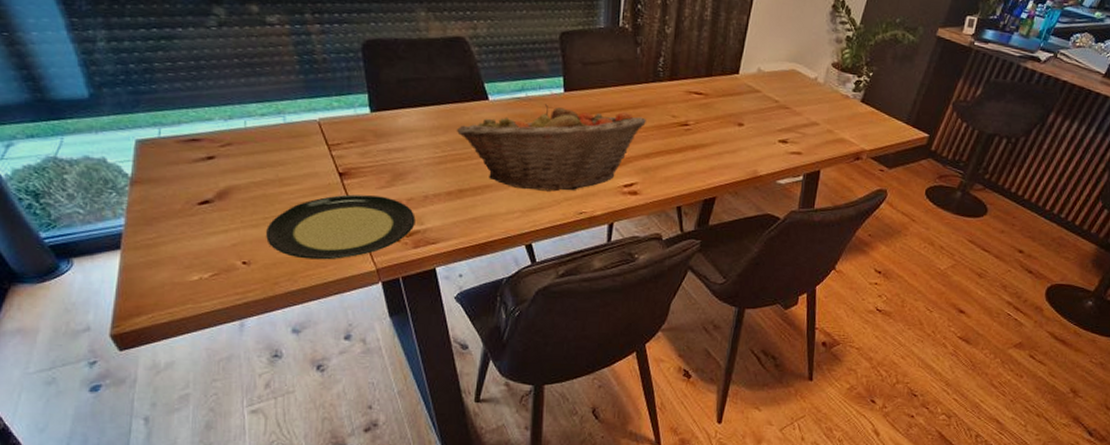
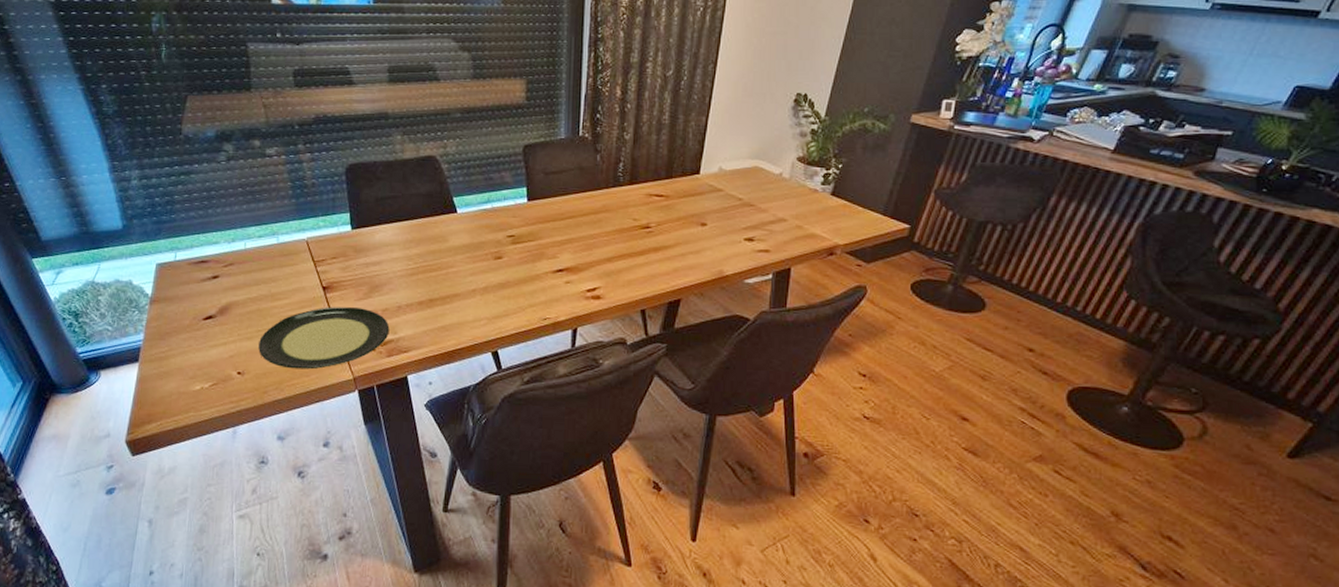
fruit basket: present [456,104,646,192] -> none [427,214,608,299]

